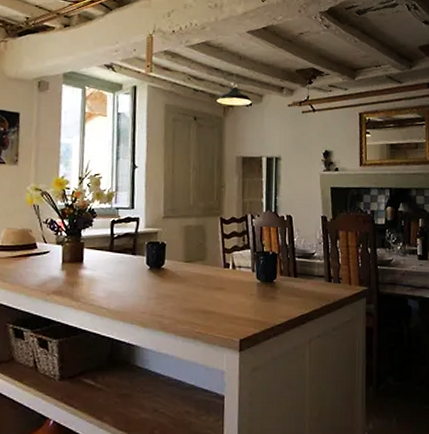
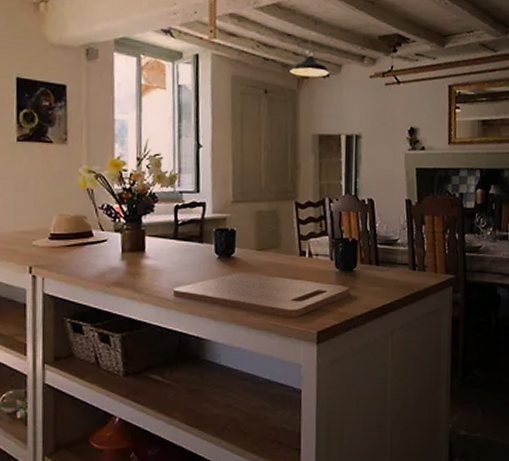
cutting board: none [108,283,271,327] -> present [173,273,351,318]

